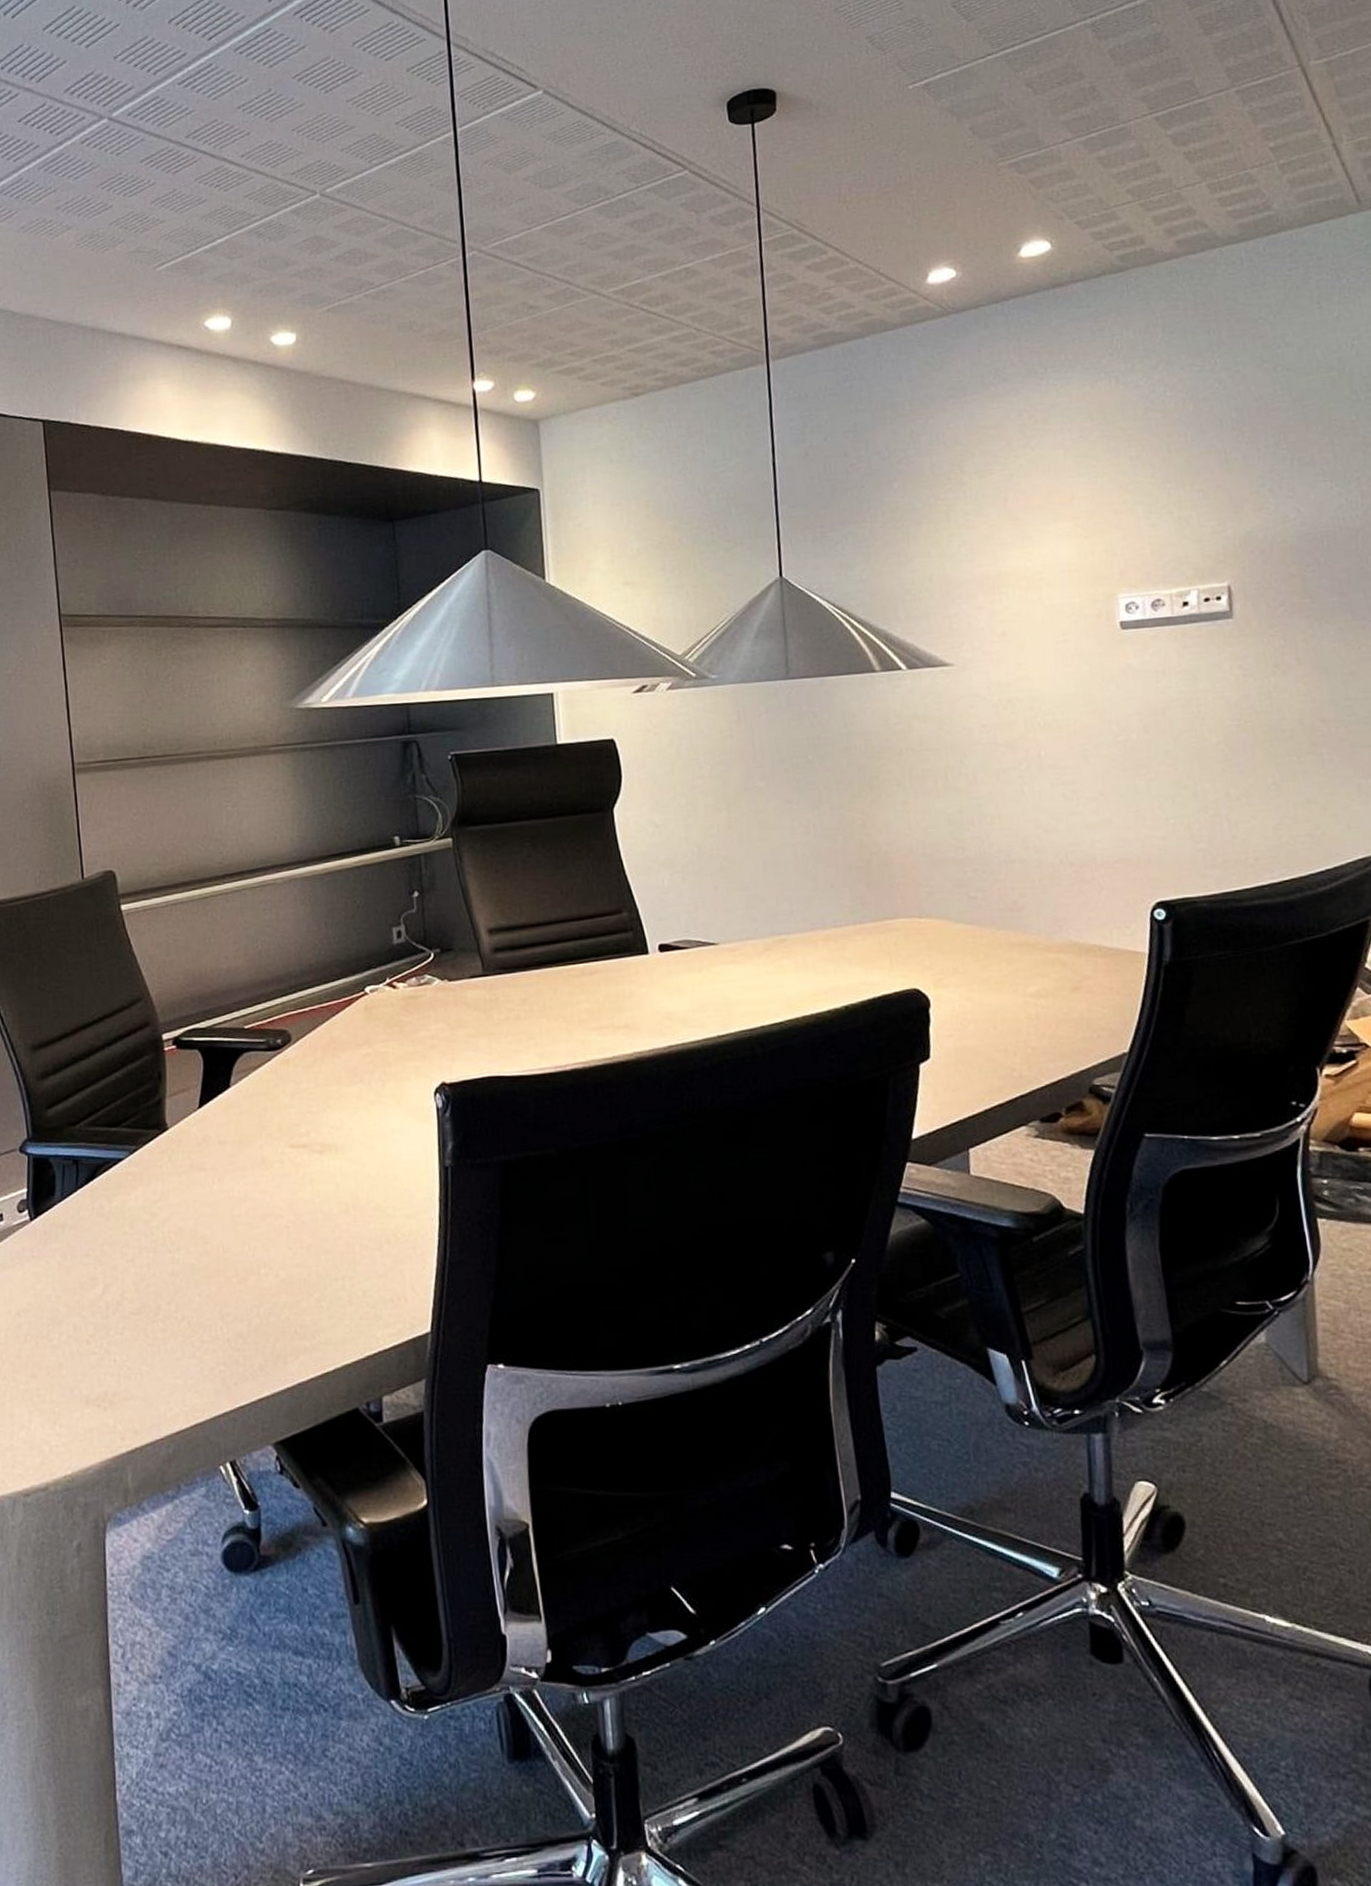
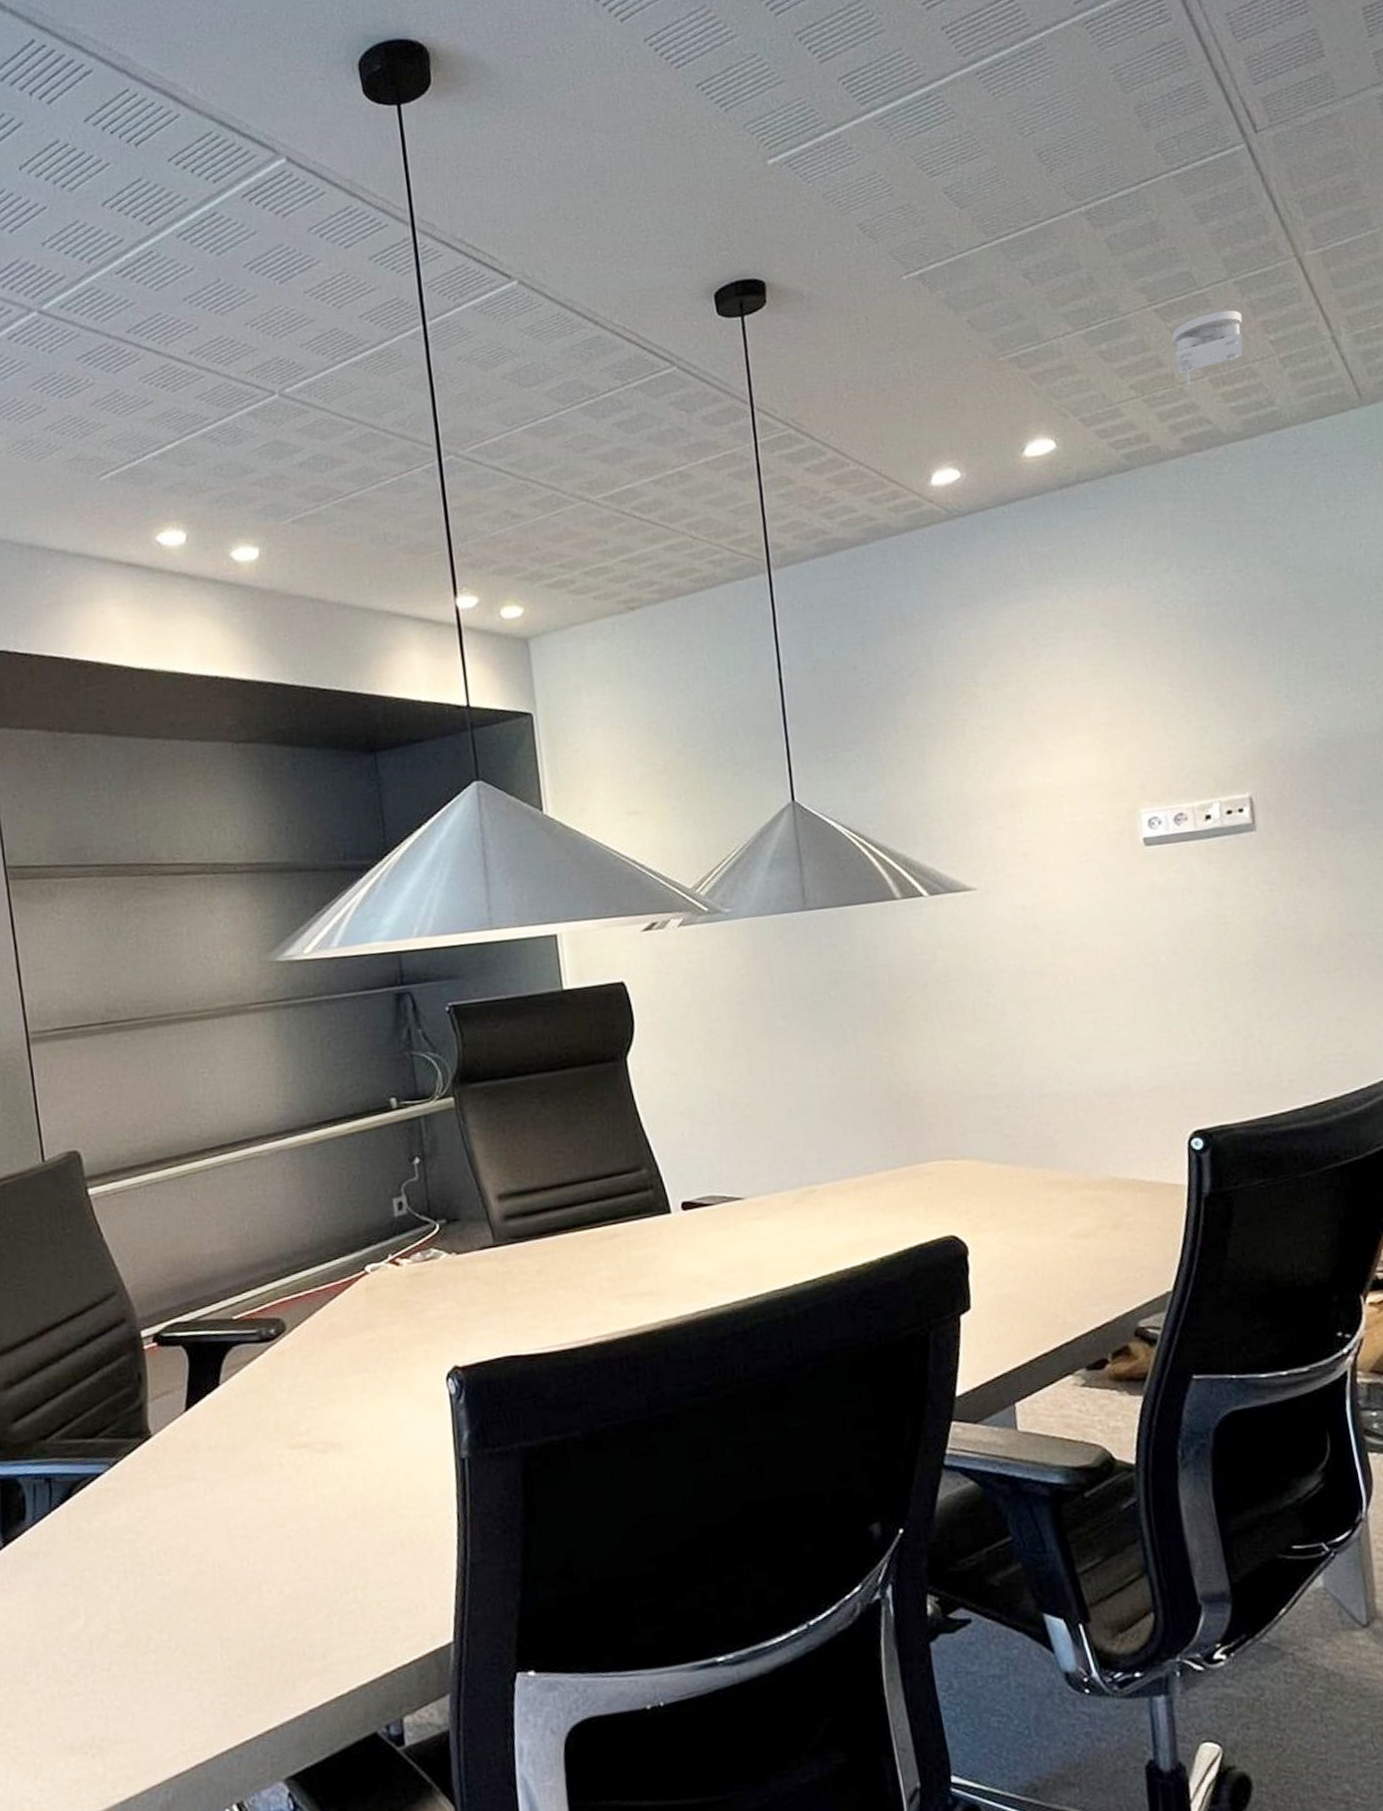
smoke detector: none [1171,118,1243,191] -> present [1172,310,1243,386]

